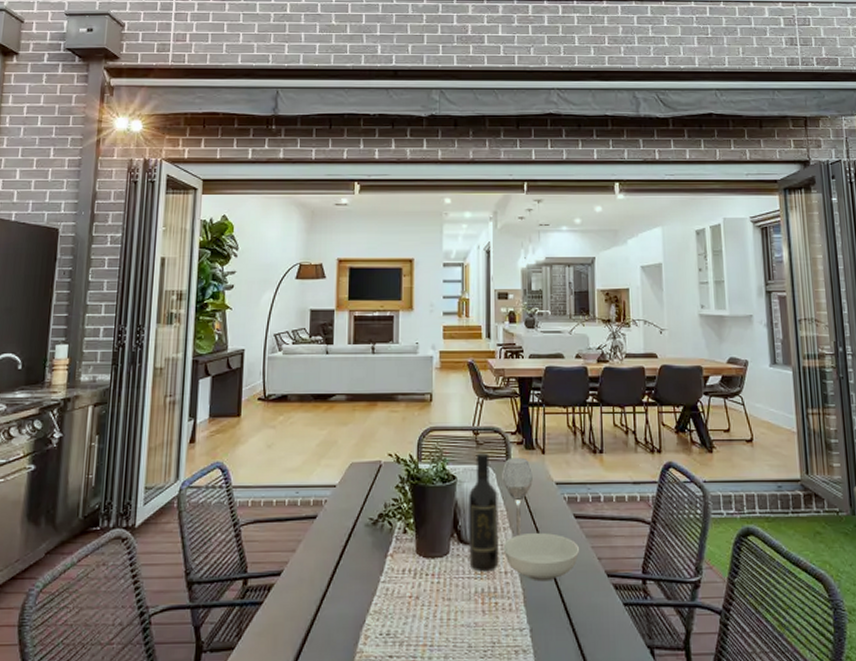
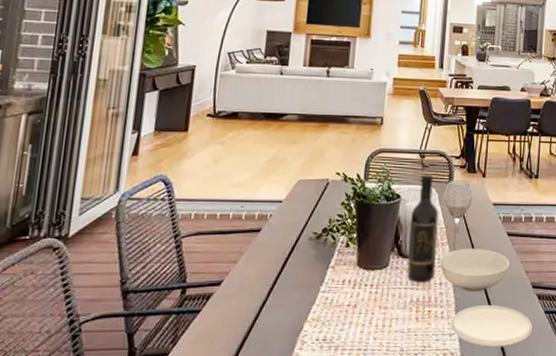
plate: none [519,596,611,645] -> present [450,305,532,348]

